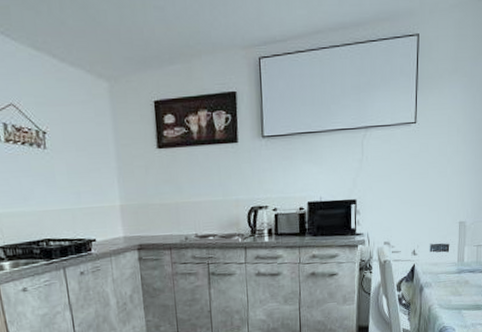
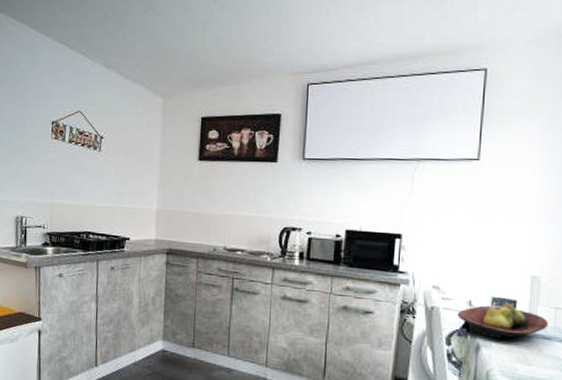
fruit bowl: none [405,247,473,280] -> present [457,302,549,340]

